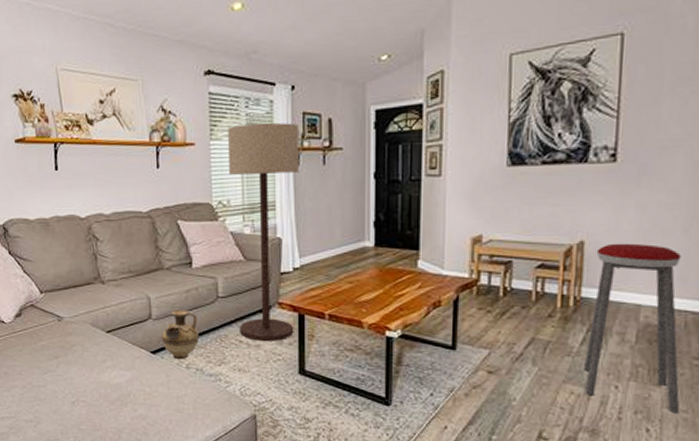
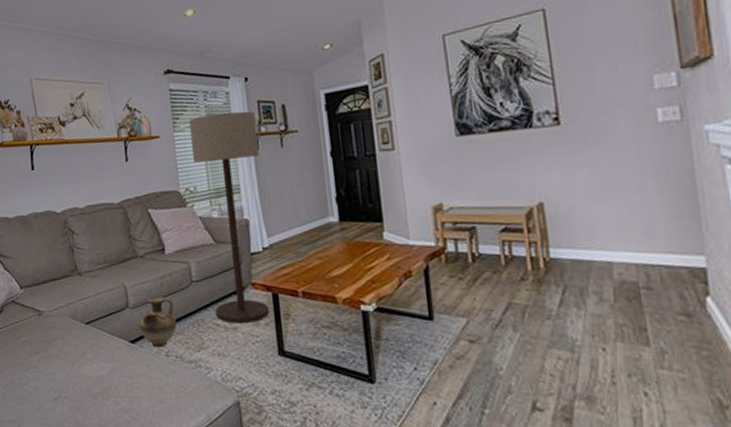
music stool: present [583,243,681,414] -> none [557,201,675,374]

